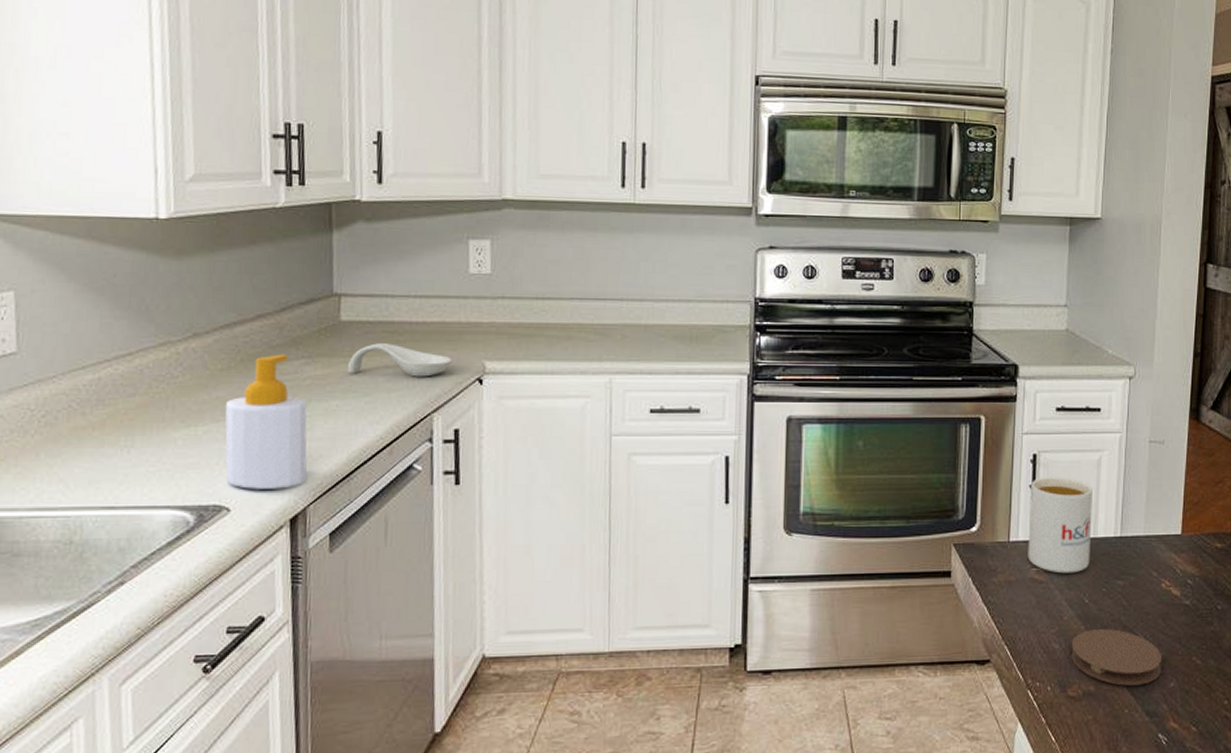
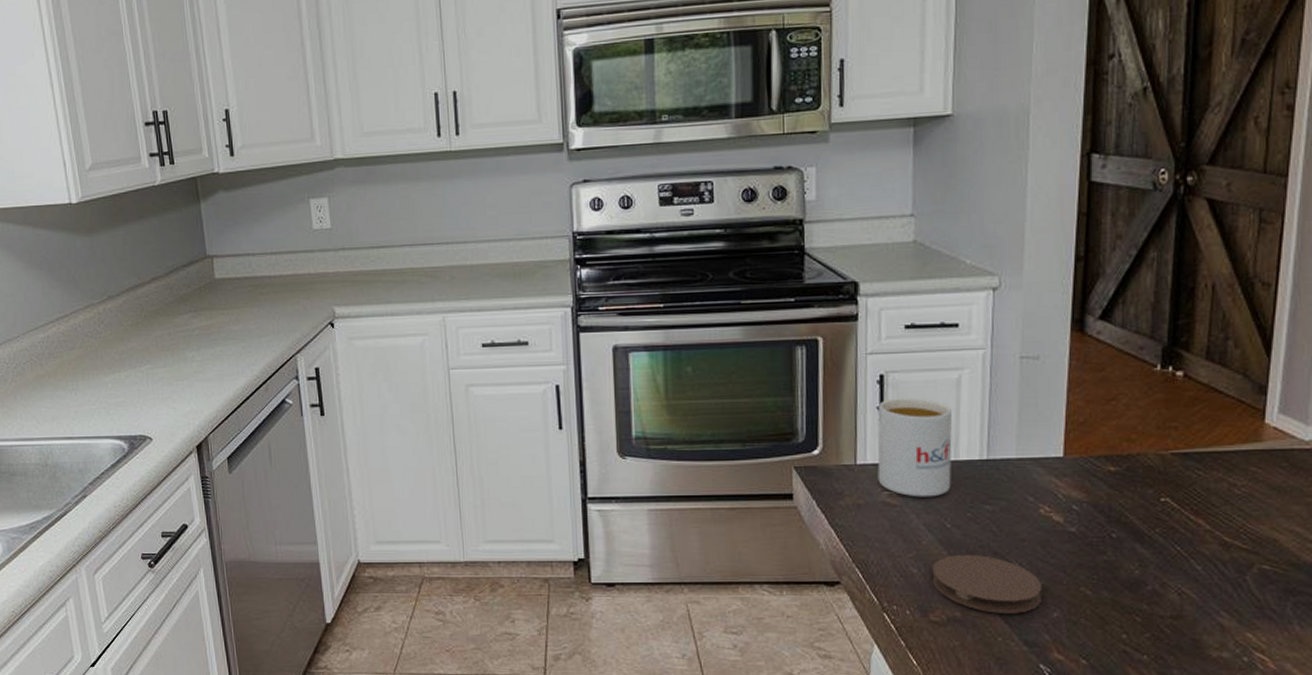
soap bottle: present [225,354,308,489] -> none [138,310,205,422]
spoon rest: present [347,343,453,377] -> none [224,296,308,324]

